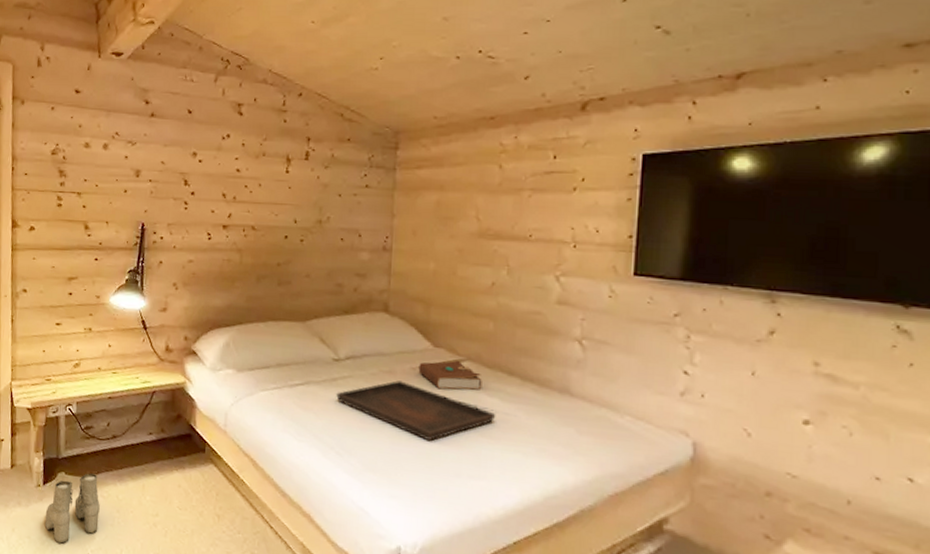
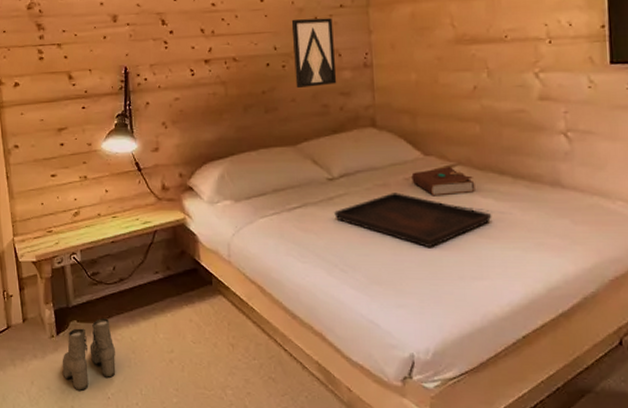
wall art: none [312,194,357,265] -> present [291,17,337,89]

